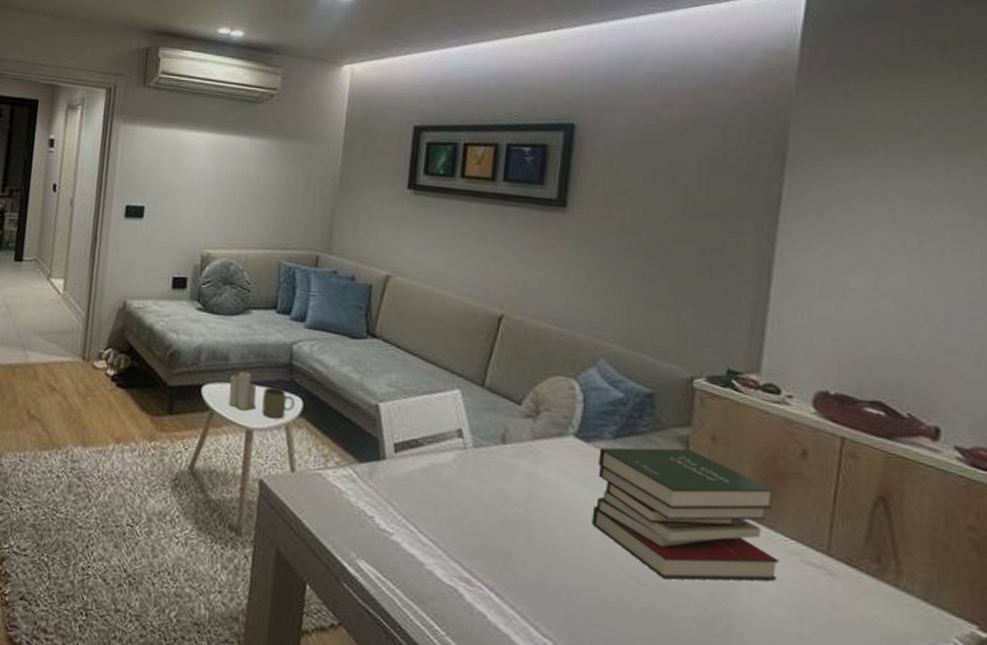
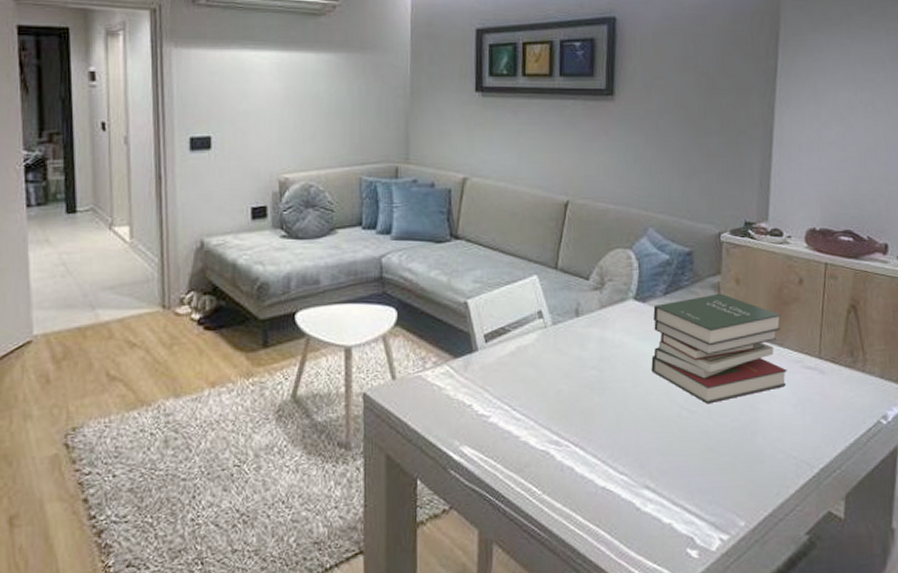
candle: present [229,370,257,411] -> none [323,290,352,331]
mug: present [261,386,295,419] -> none [357,301,389,333]

